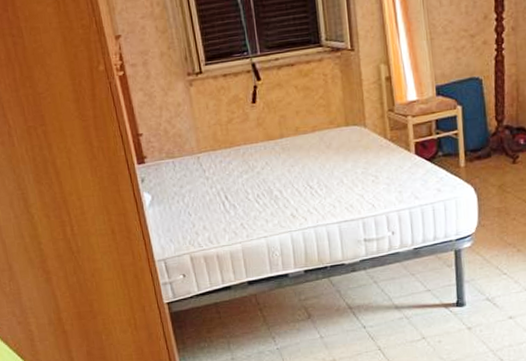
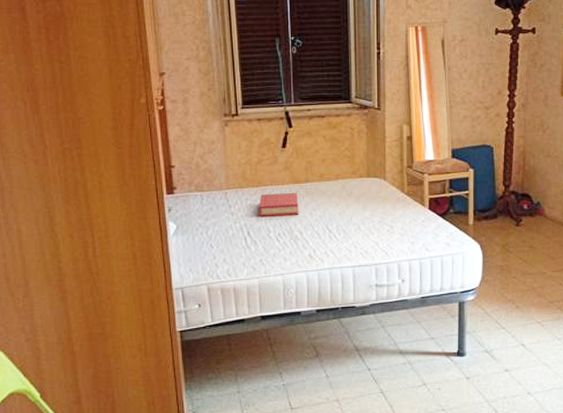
hardback book: none [234,149,276,179] -> present [259,192,298,217]

